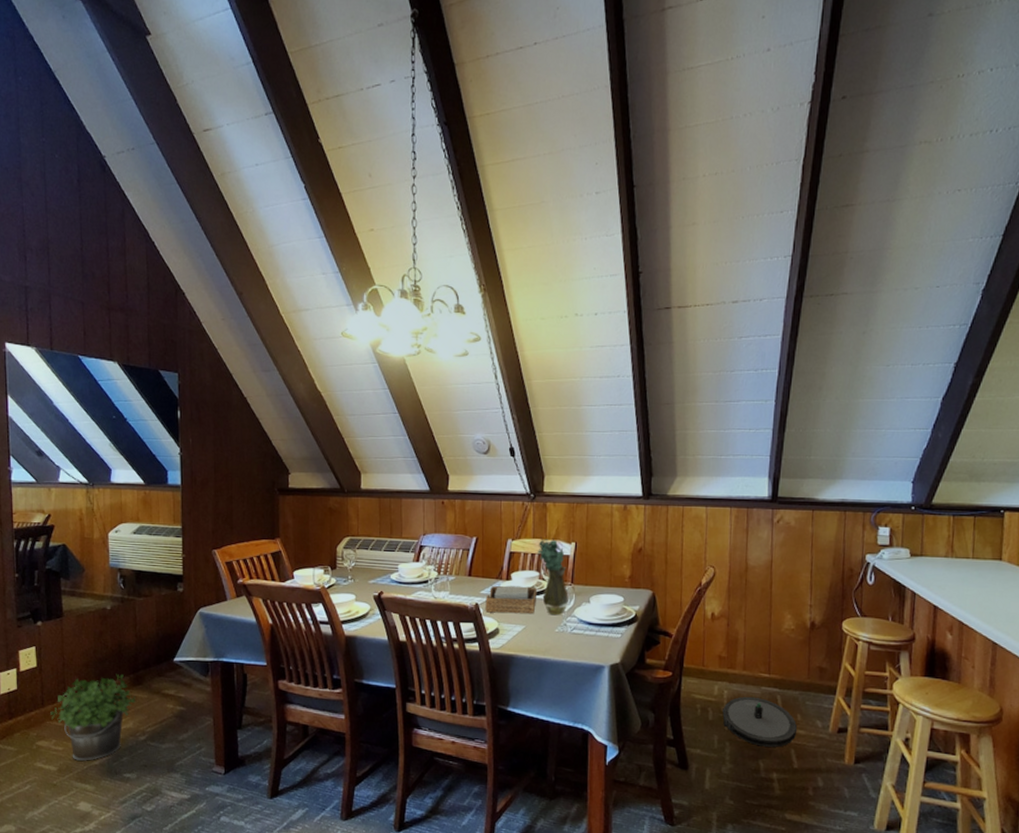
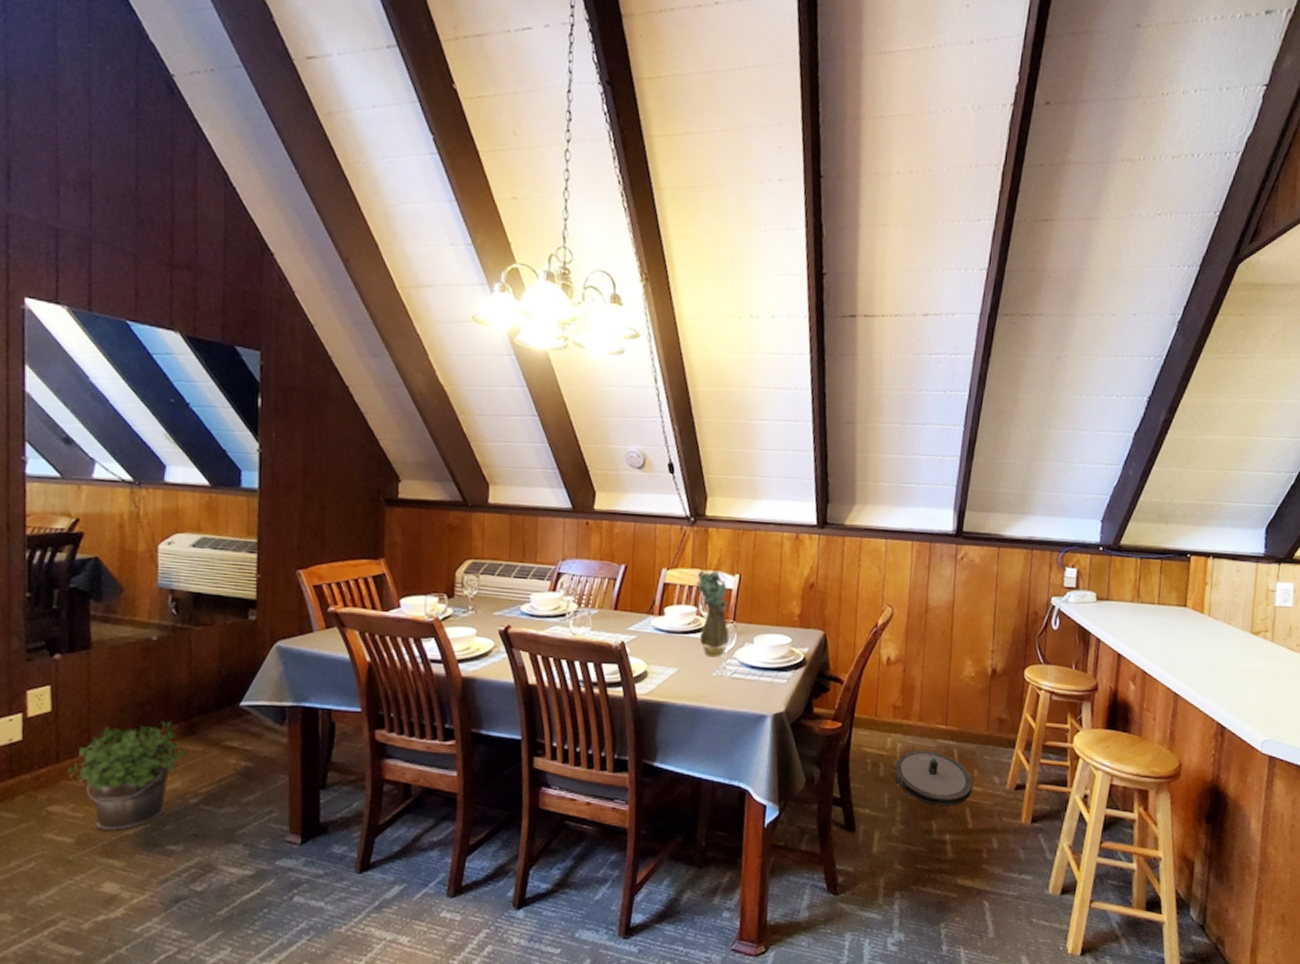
napkin holder: present [485,585,538,615] -> none [632,622,694,656]

